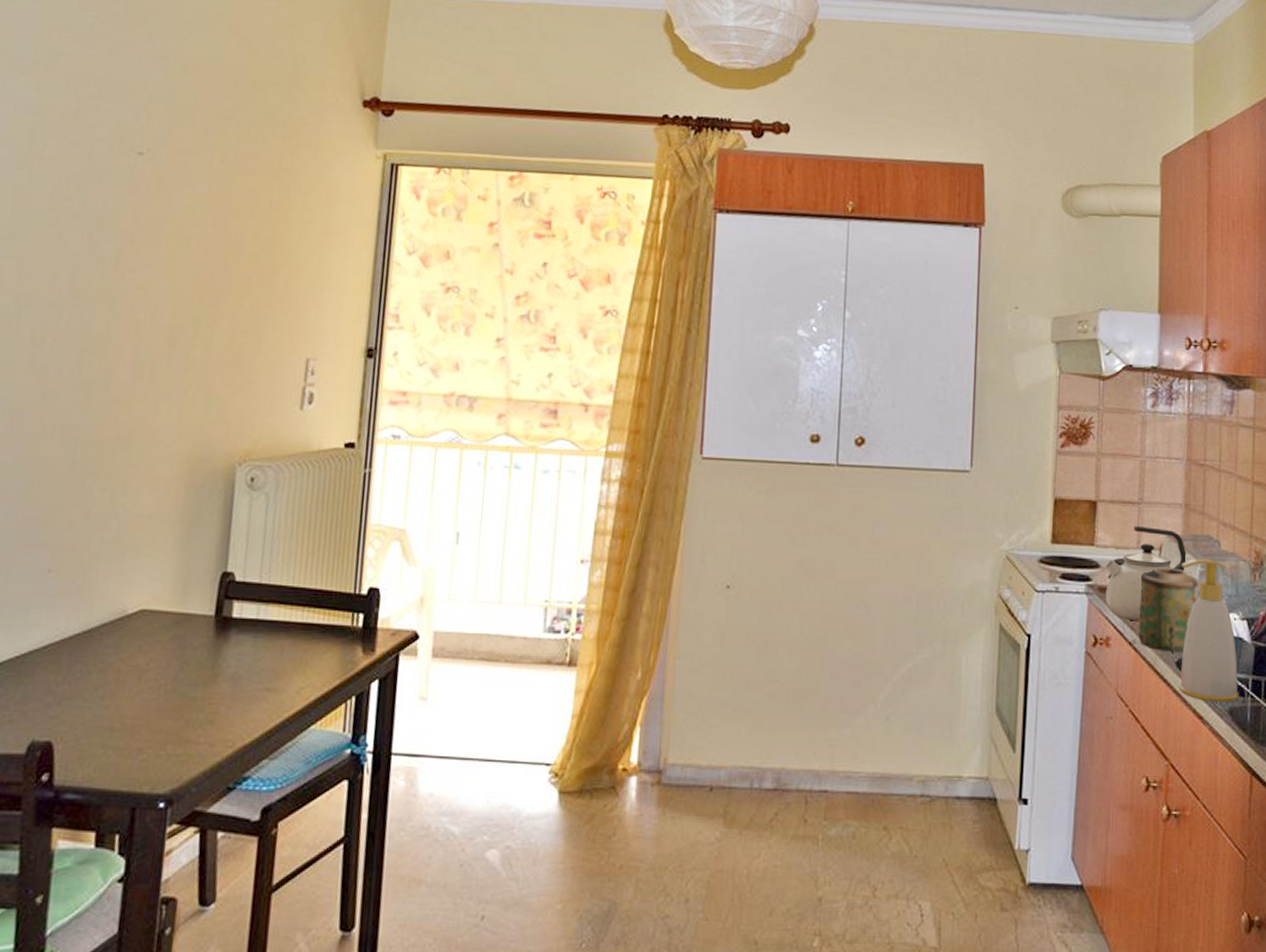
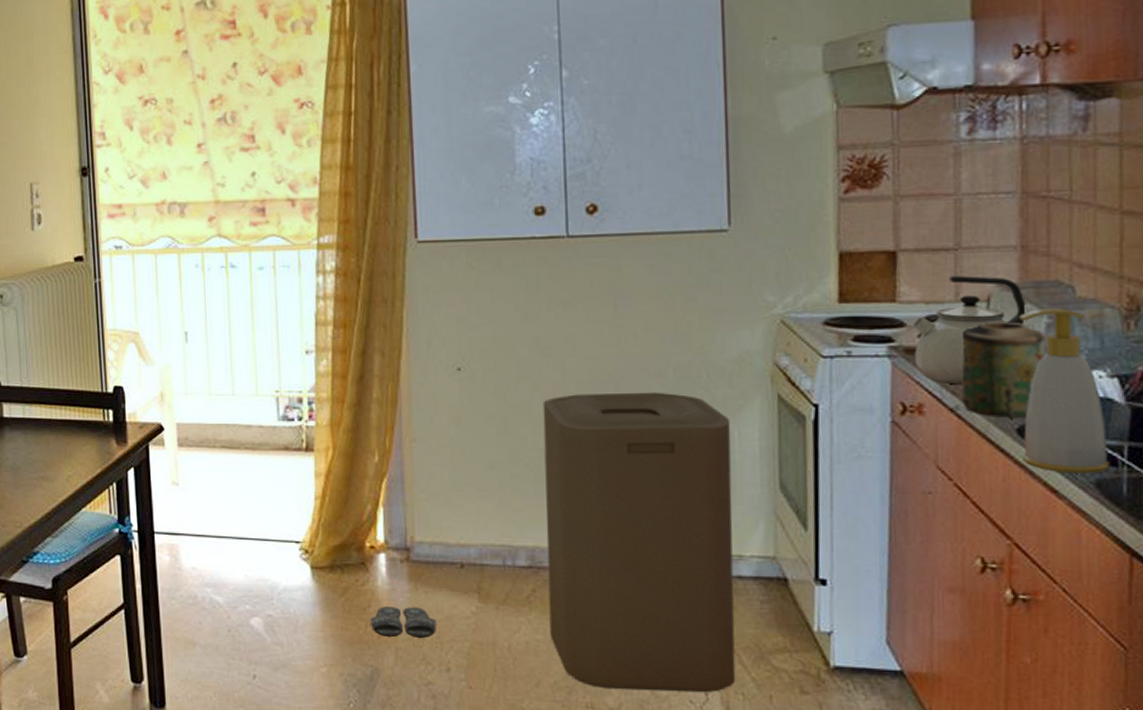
slippers: none [613,834,680,867] -> present [369,606,436,638]
trash can: none [788,616,960,914] -> present [542,392,736,692]

